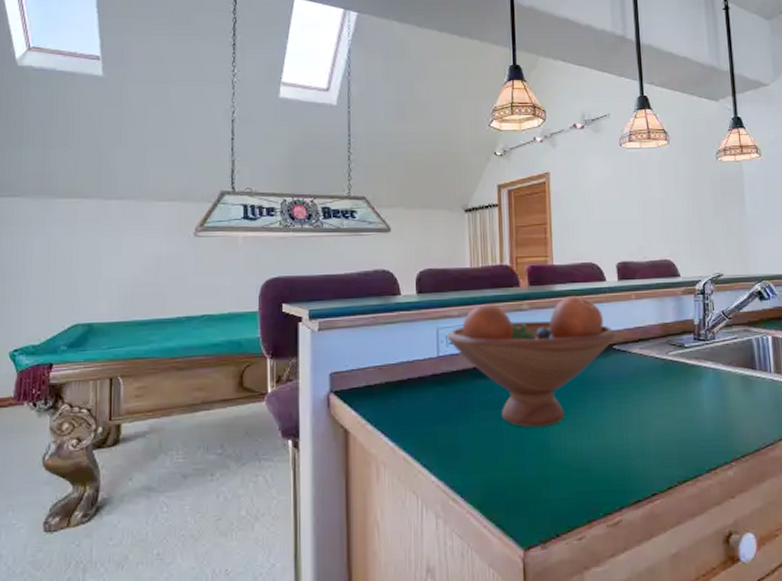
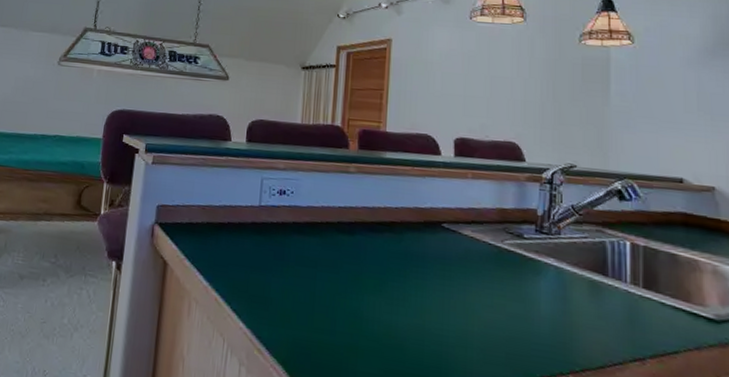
fruit bowl: present [447,296,616,428] -> none [271,161,446,295]

